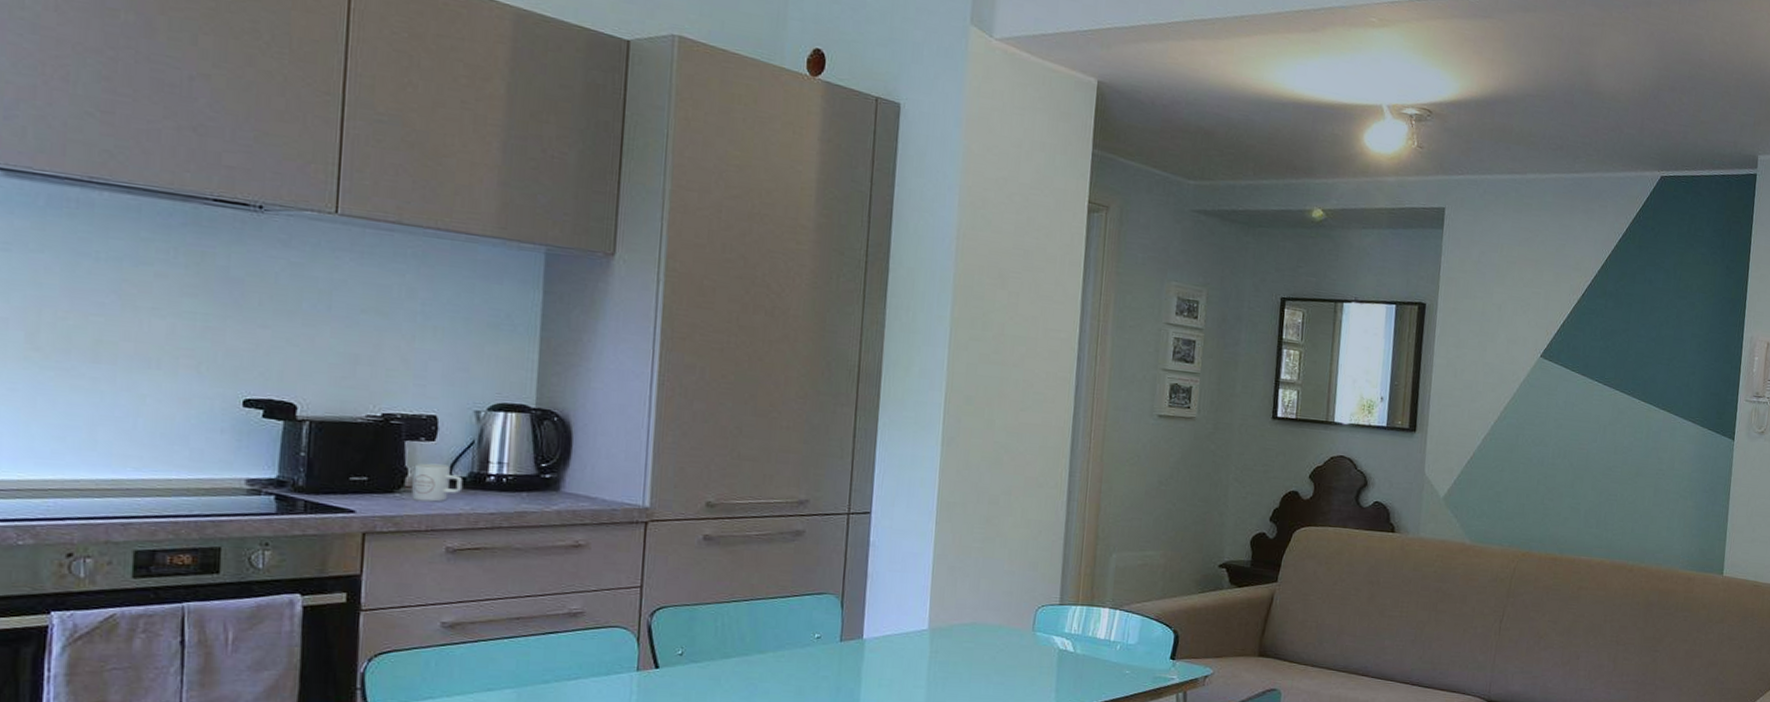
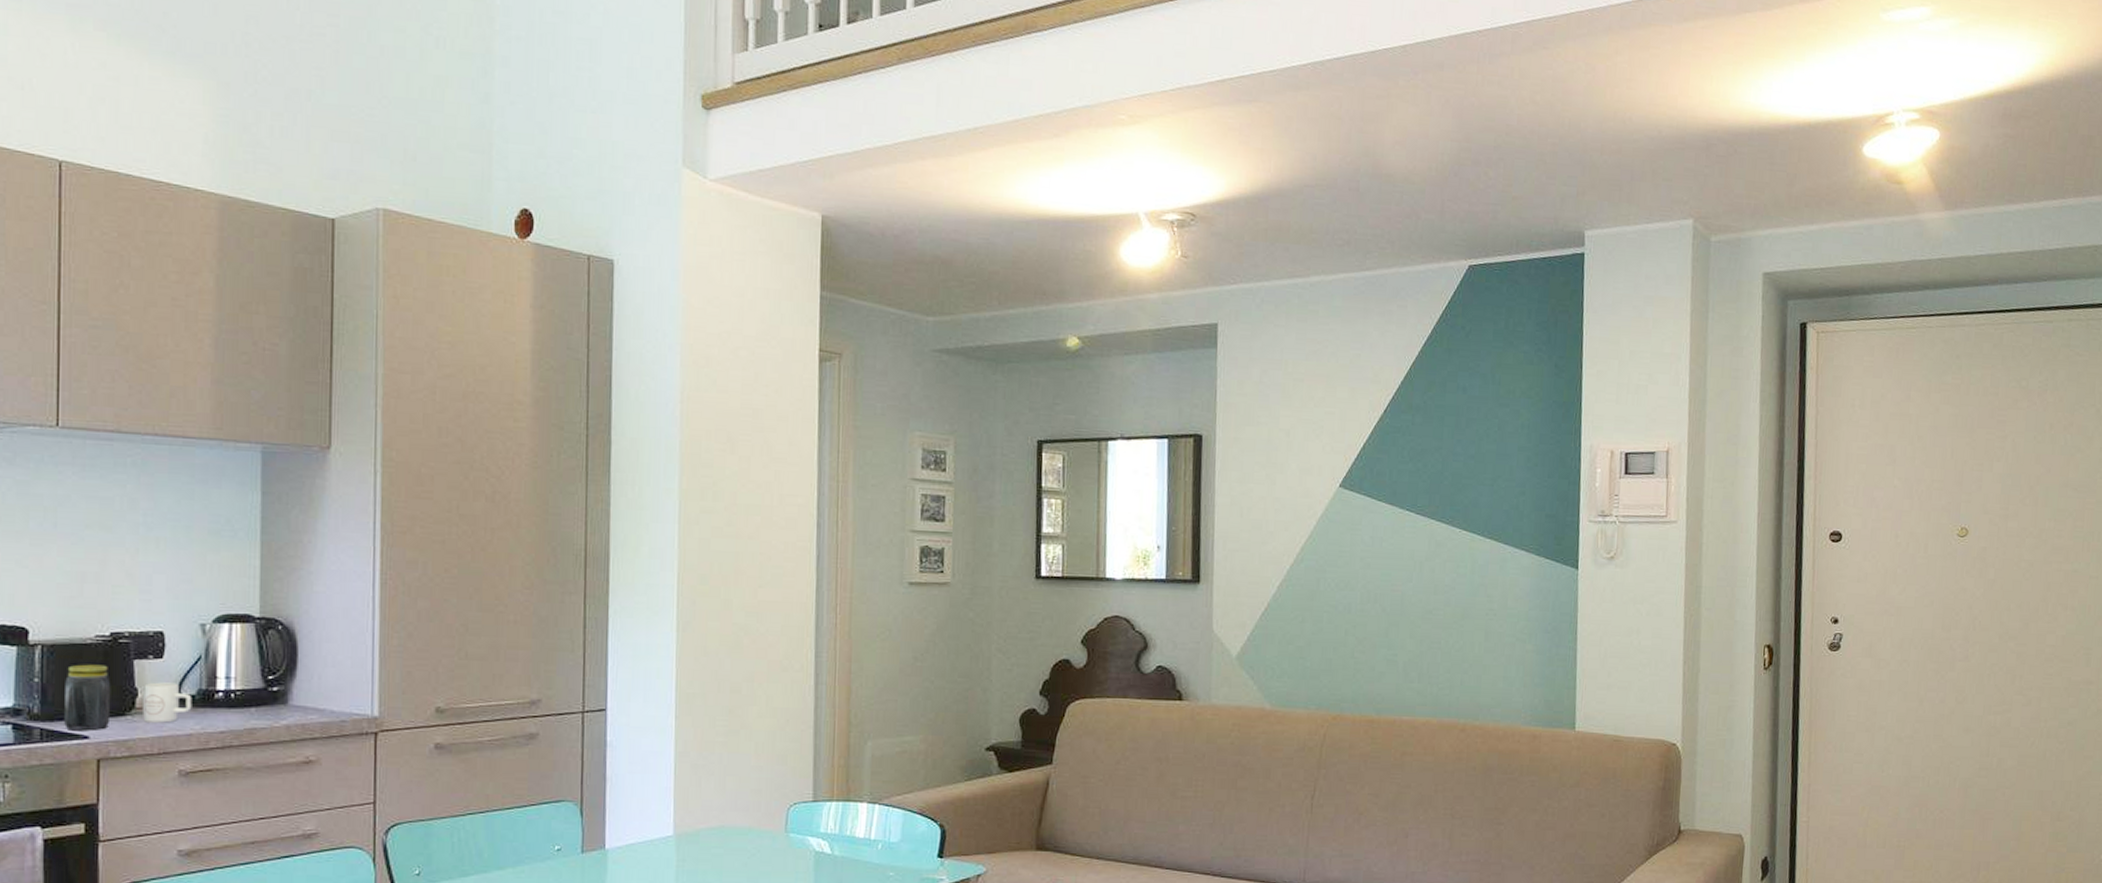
jar: none [330,442,381,506] -> present [64,664,111,732]

